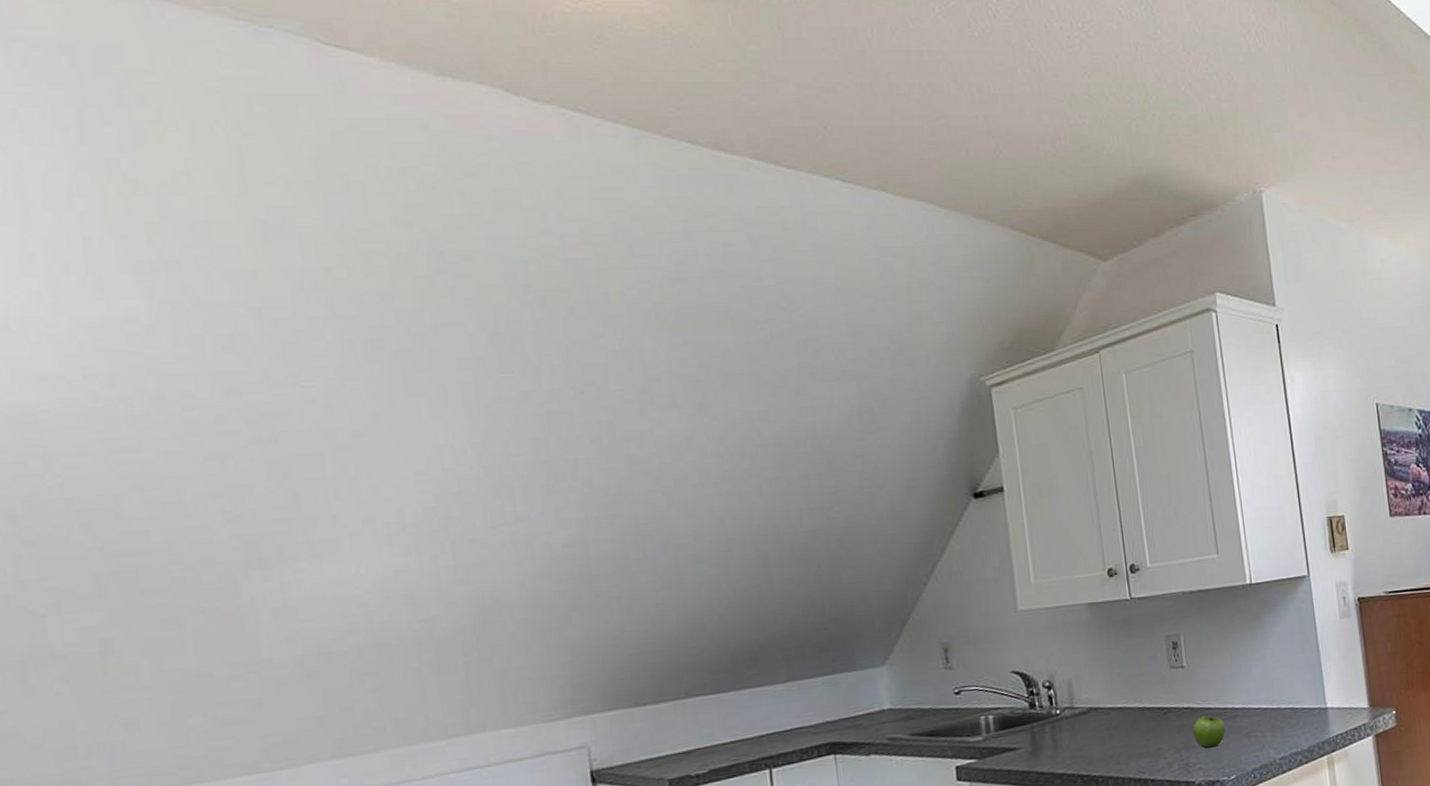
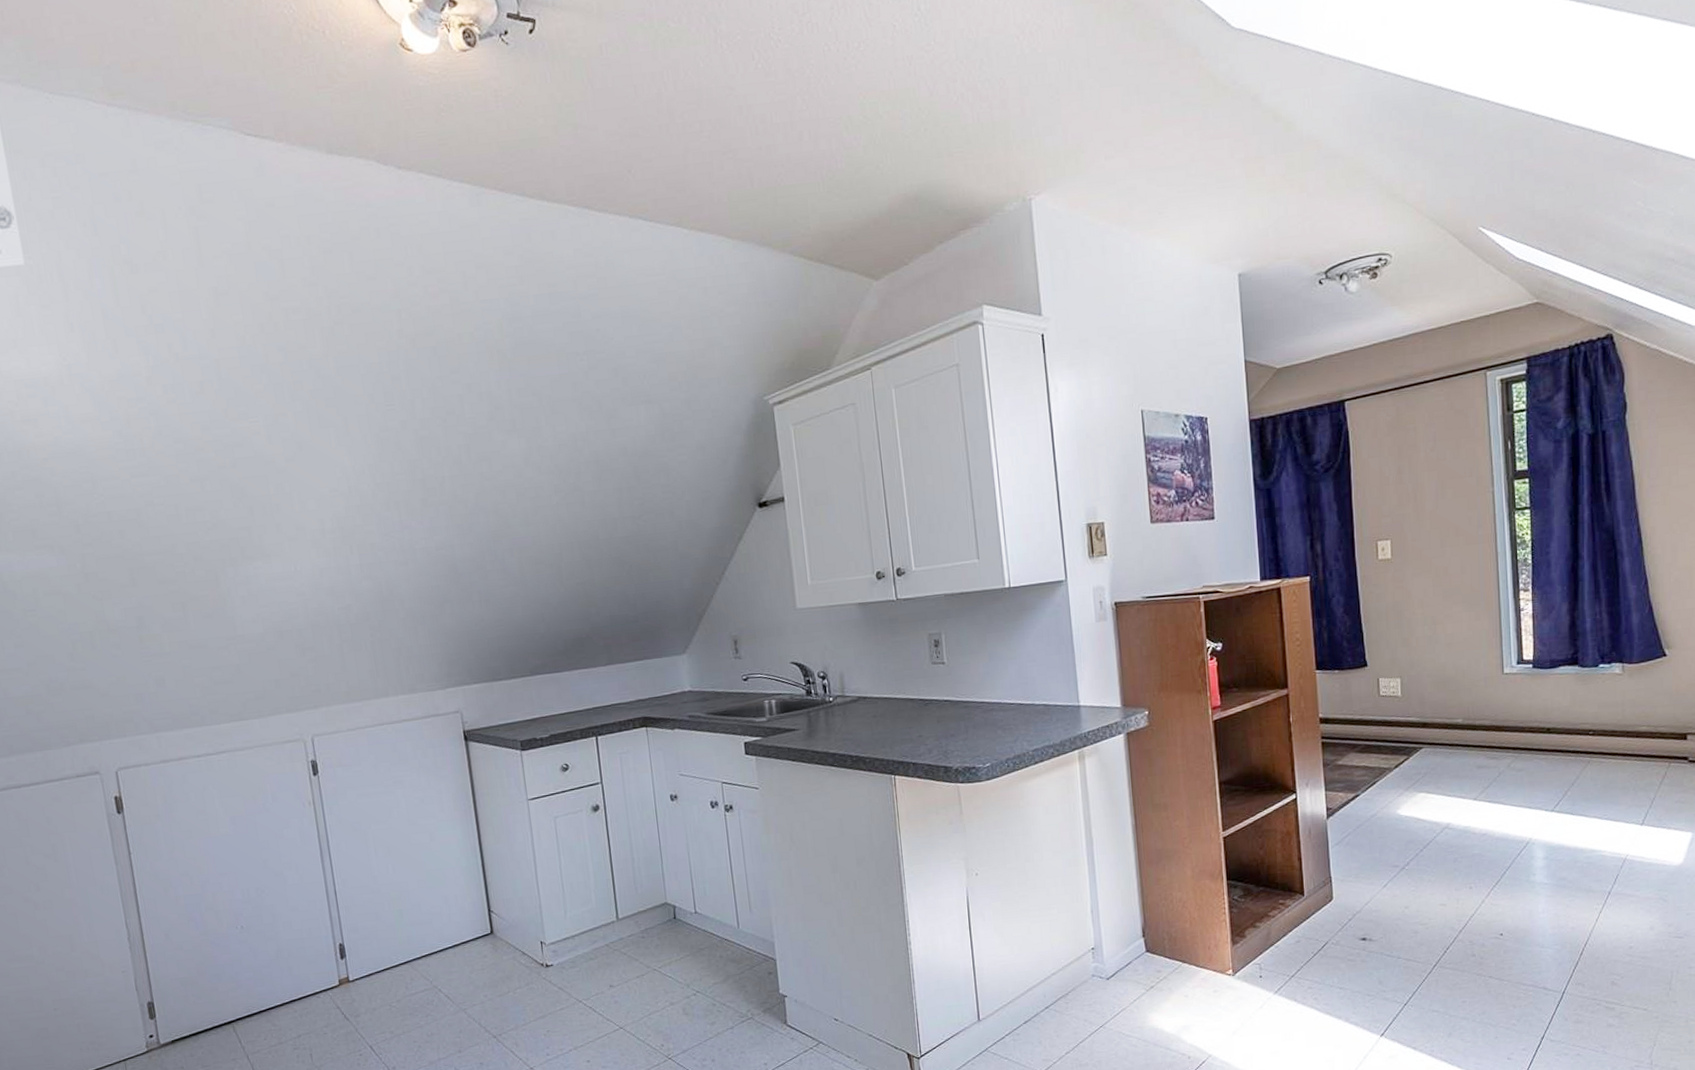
fruit: present [1192,714,1226,749] -> none [951,707,982,738]

